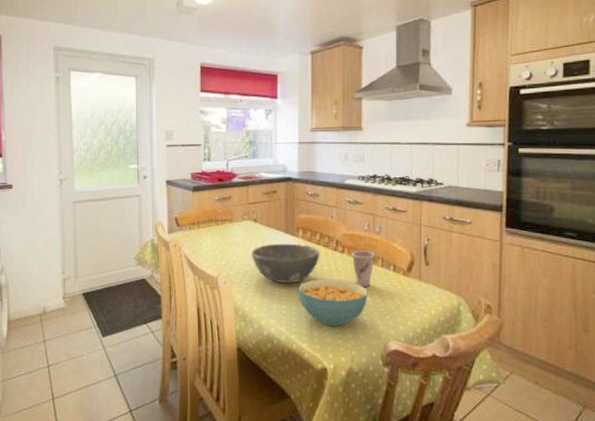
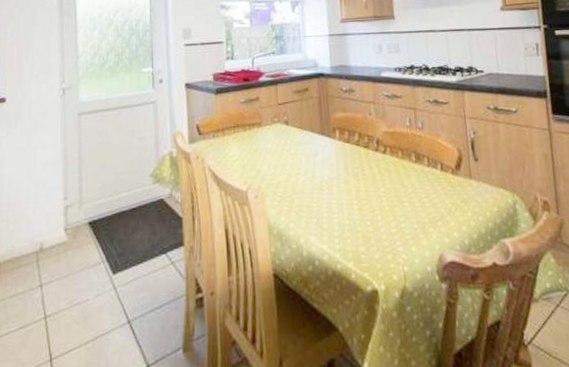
bowl: present [252,243,320,284] -> none [284,146,361,193]
cereal bowl: present [297,279,368,326] -> none [338,184,417,239]
cup: present [351,250,375,288] -> none [394,148,420,191]

